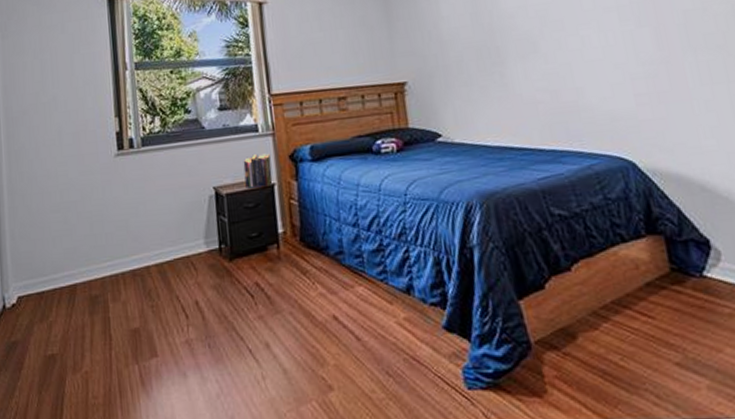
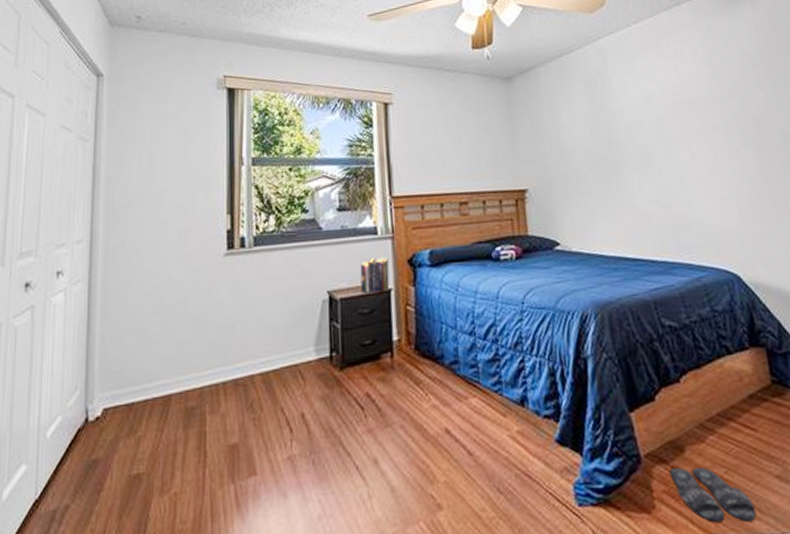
slippers: none [561,353,654,408] -> present [669,466,756,523]

